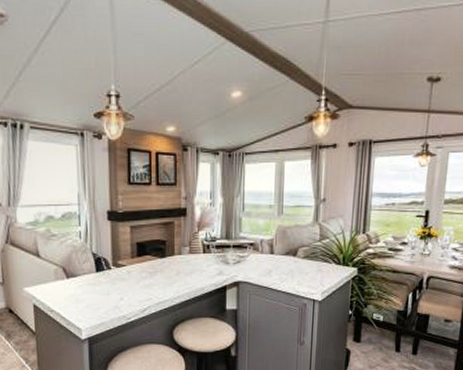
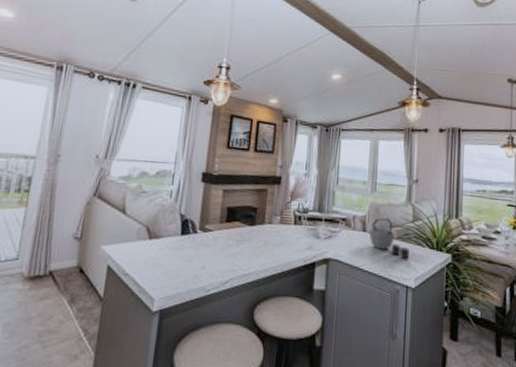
kettle: none [276,239,316,276] -> present [368,217,409,259]

